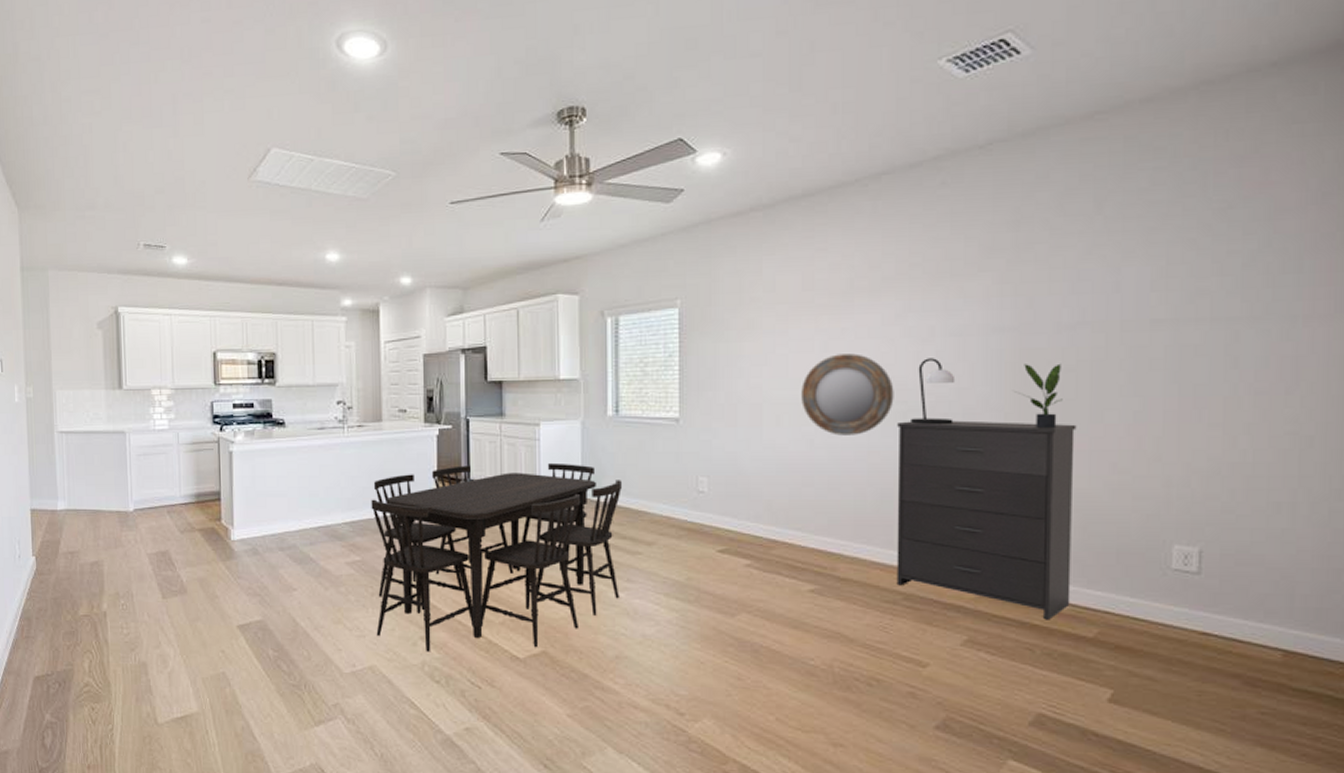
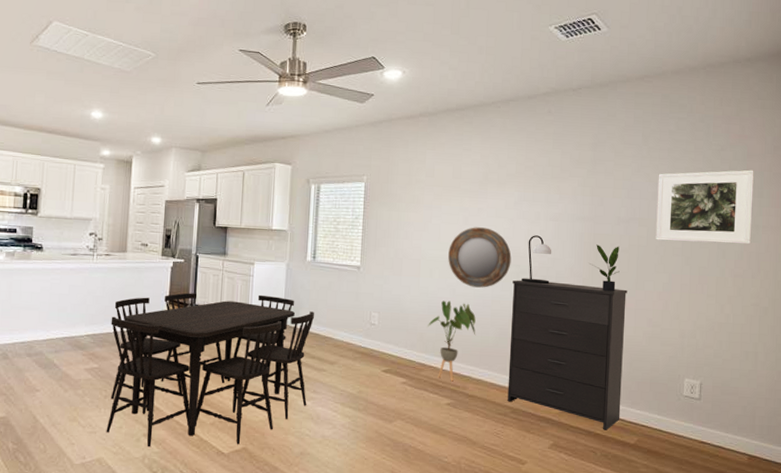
house plant: none [777,456,847,562] -> present [428,300,476,382]
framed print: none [1120,232,1287,351] -> present [655,169,754,245]

